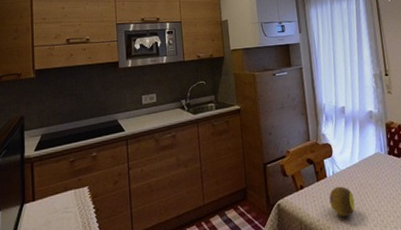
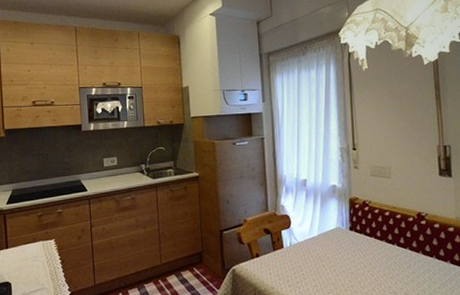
fruit: present [329,186,355,217] -> none [285,257,311,287]

